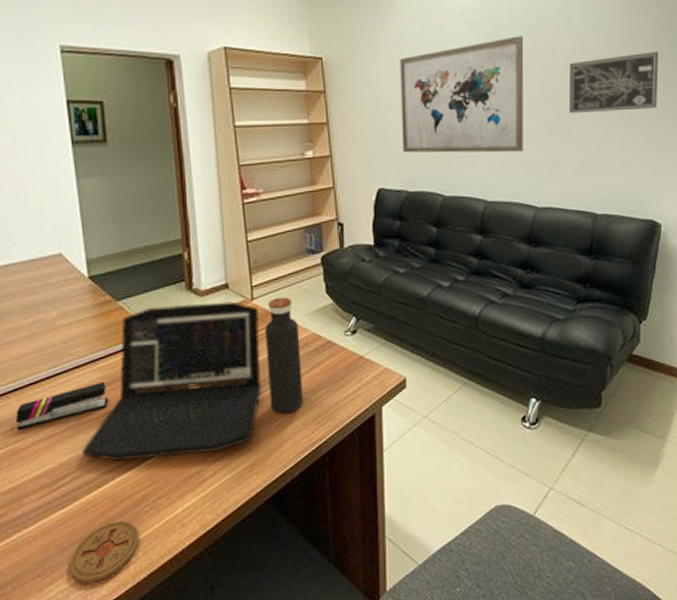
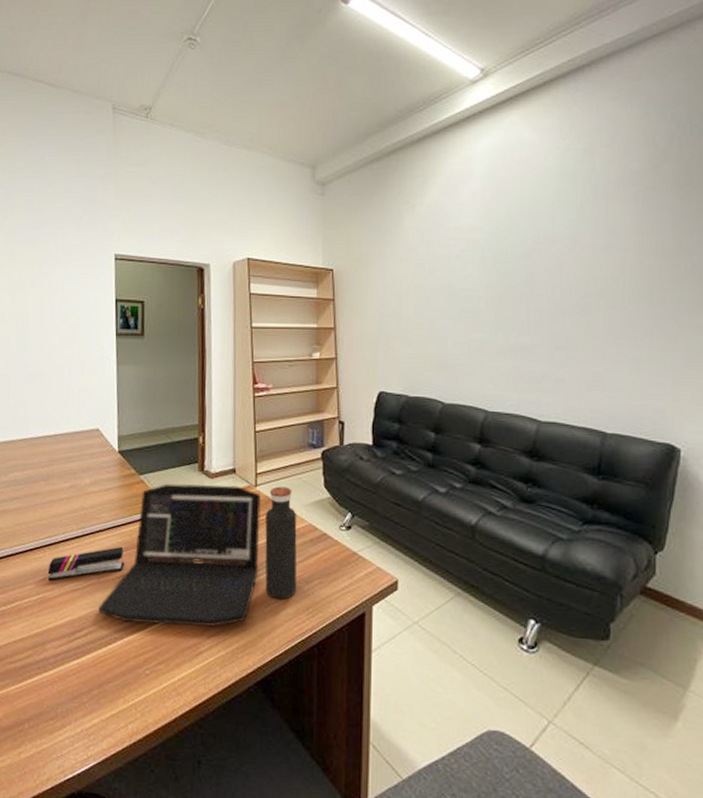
coaster: present [69,521,139,583] -> none [77,679,139,735]
wall art: present [400,36,523,153] -> none [404,253,528,365]
wall art: present [568,51,659,114] -> none [576,271,677,330]

